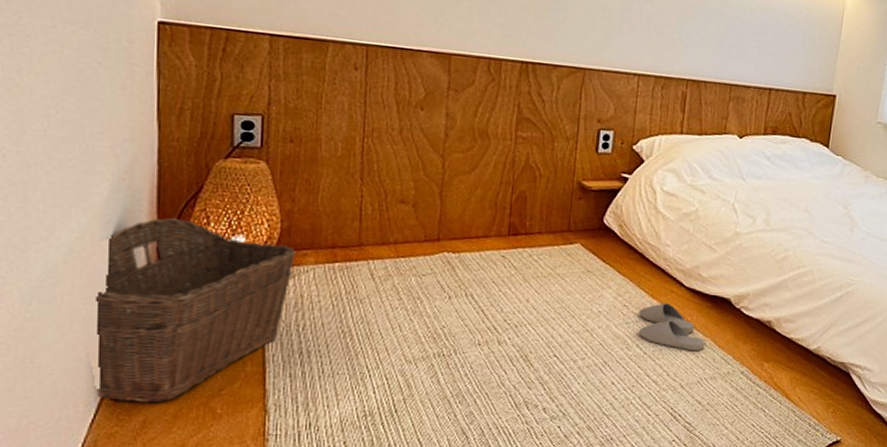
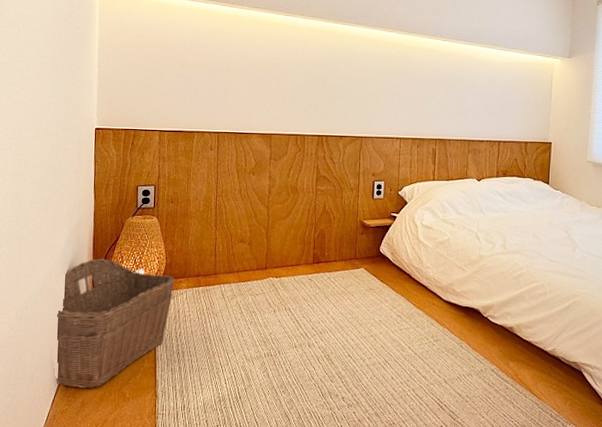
slippers: present [639,303,705,352] -> none [410,313,461,353]

